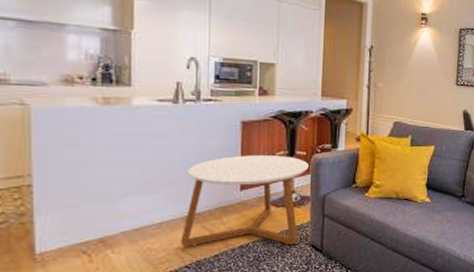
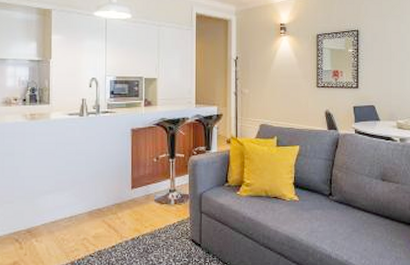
coffee table: present [180,155,308,247] -> none [86,158,186,239]

